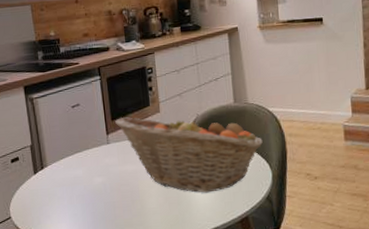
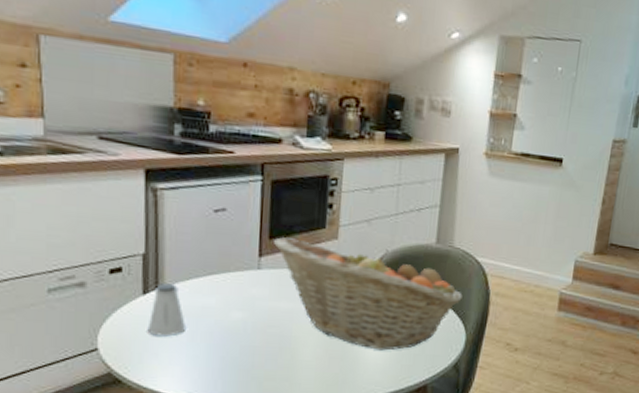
saltshaker: none [40,164,66,203] -> present [147,283,187,337]

